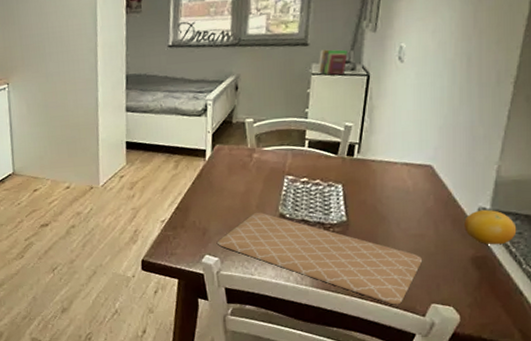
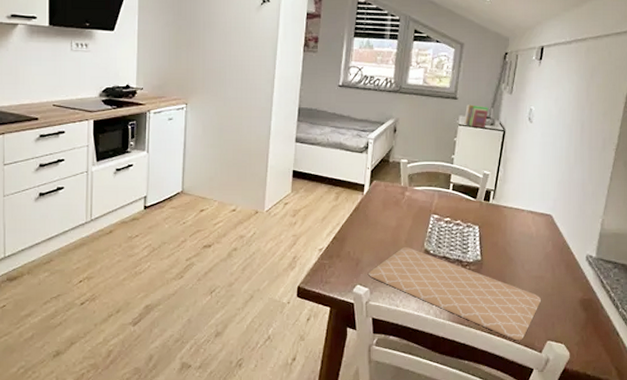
fruit: present [464,209,517,245] -> none [575,257,615,290]

